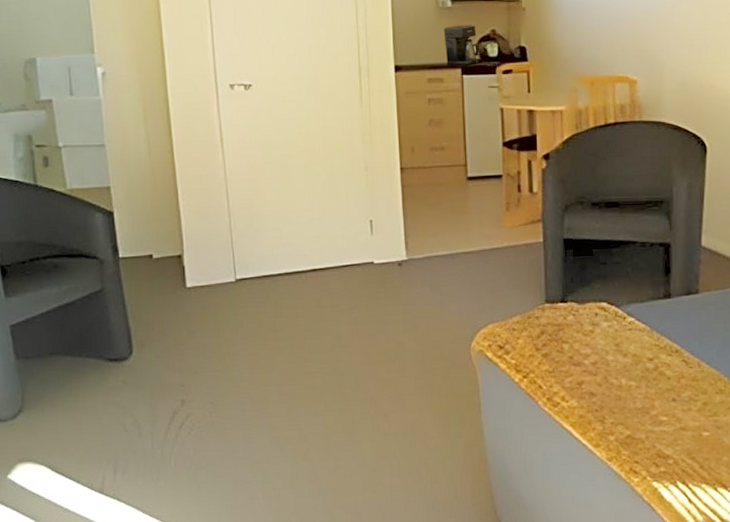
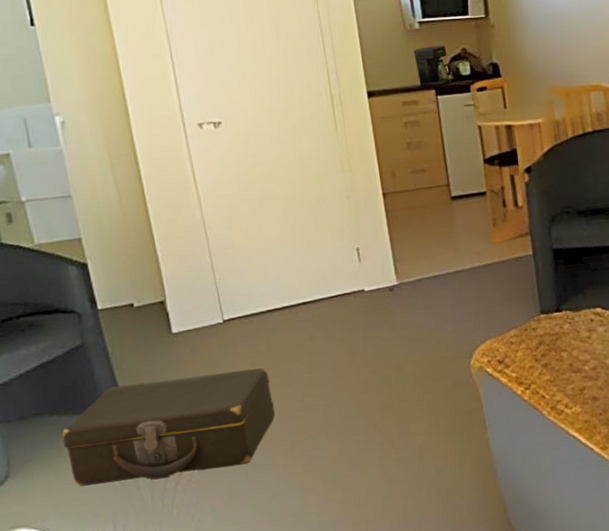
suitcase: none [74,330,276,429] -> present [62,368,275,486]

